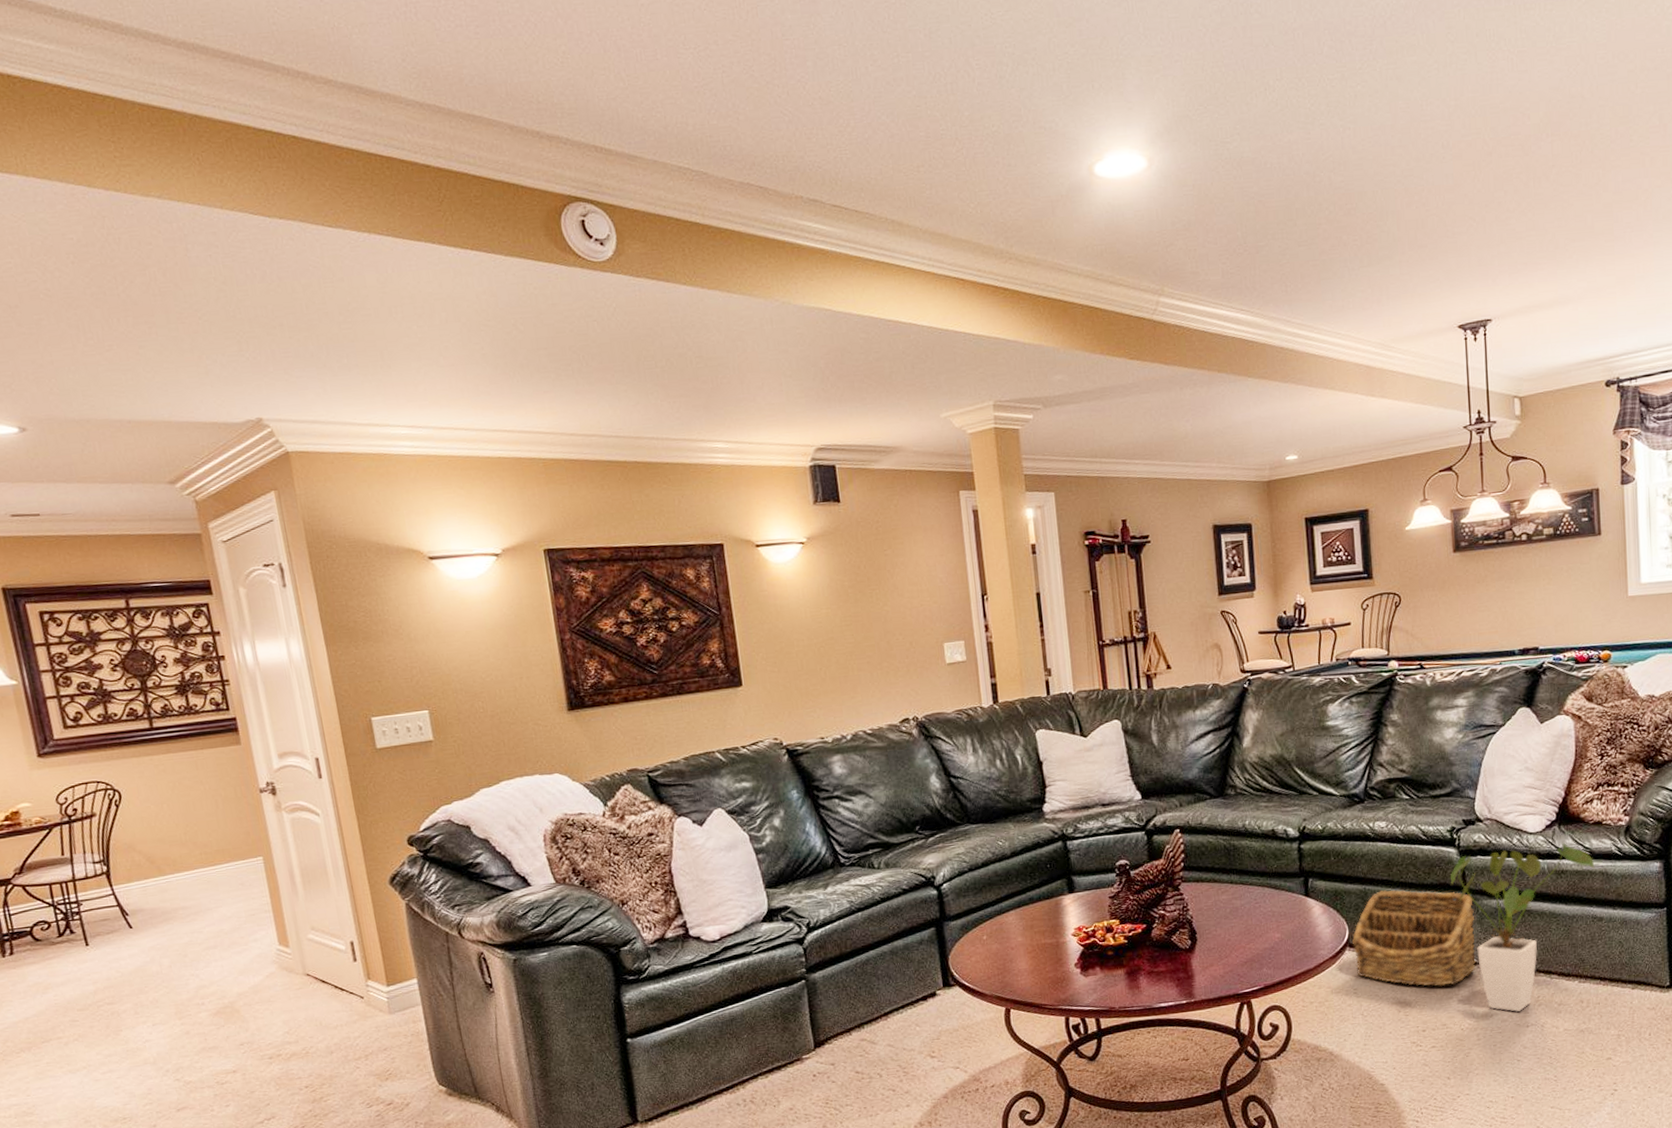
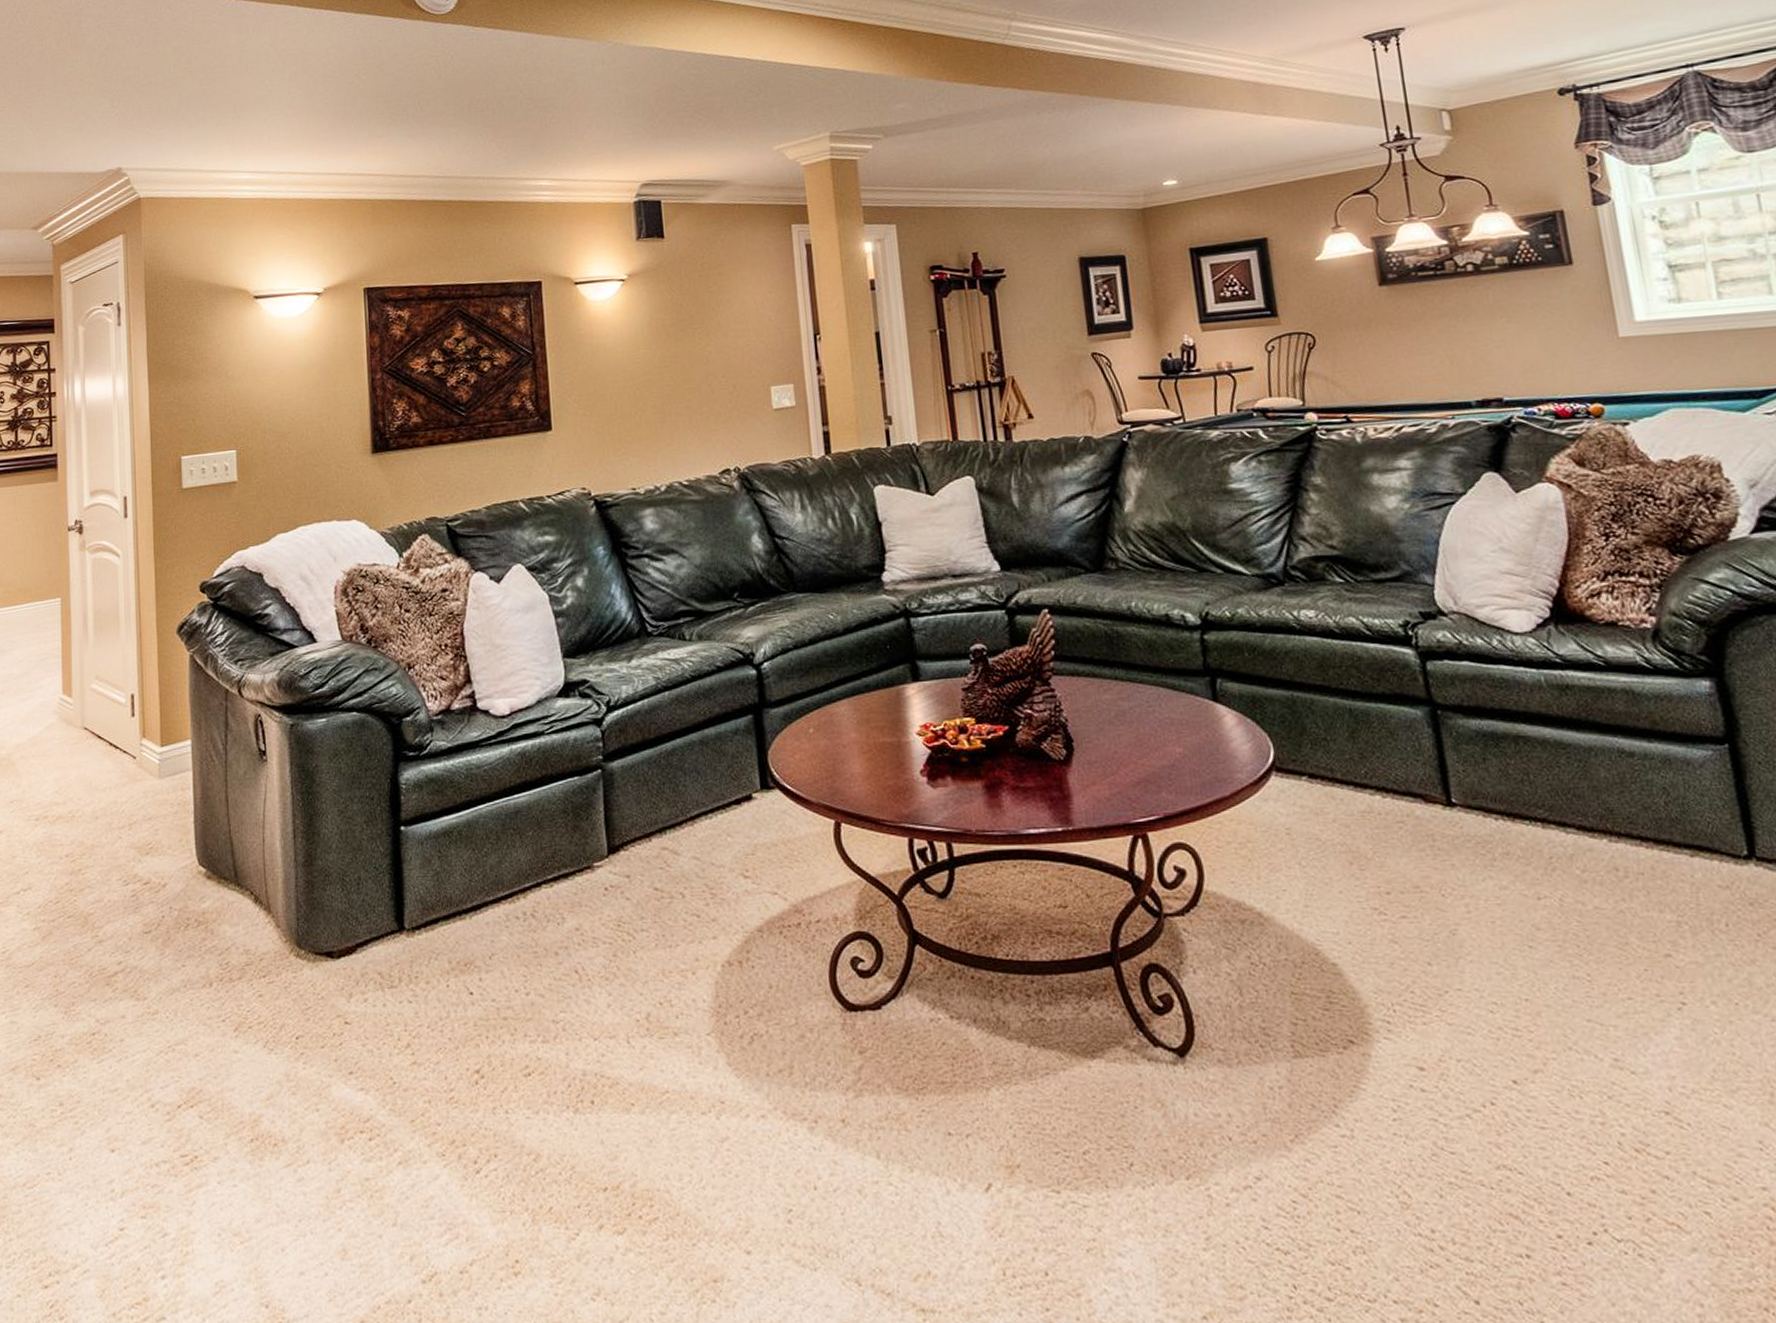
basket: present [1352,890,1476,986] -> none [1280,699,1455,833]
house plant: present [1451,842,1595,1012] -> none [1409,647,1614,876]

